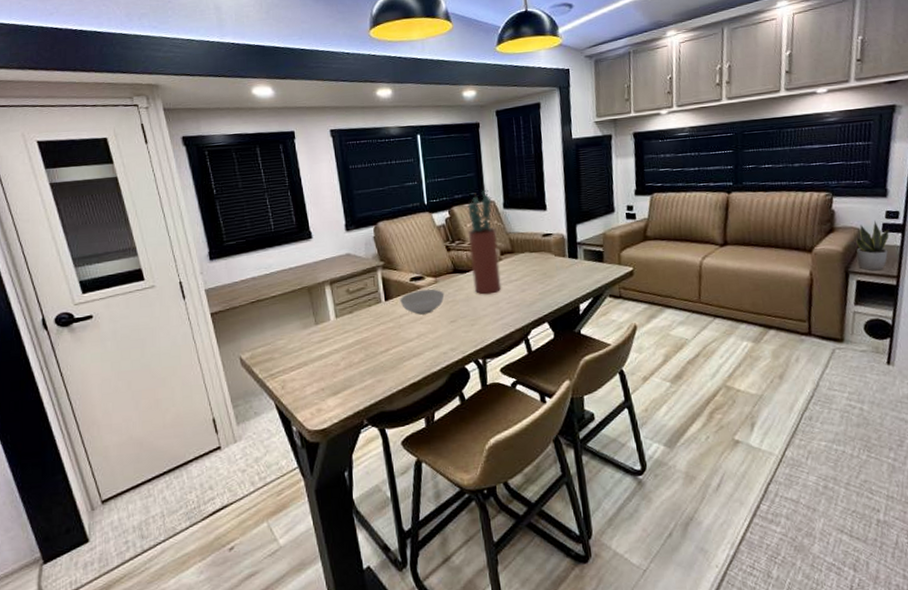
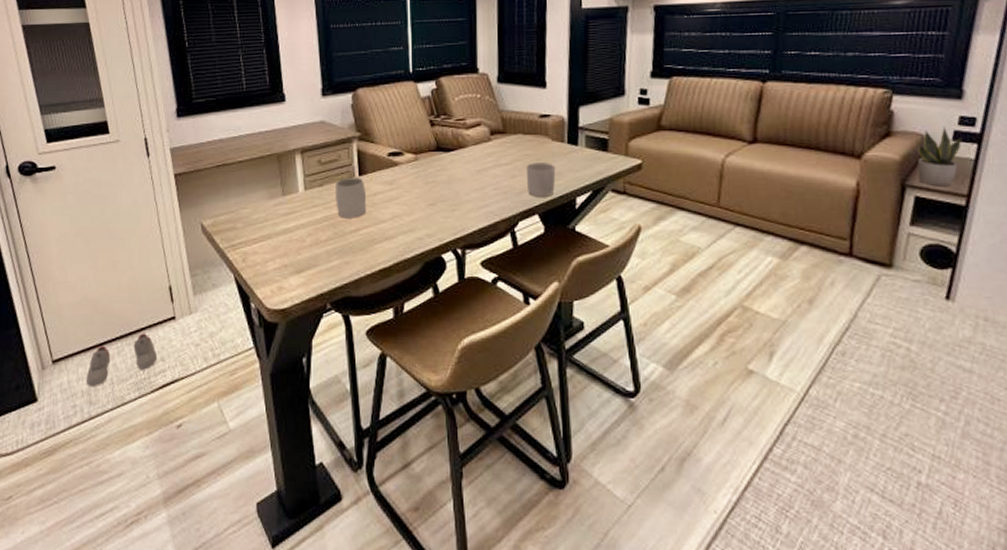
shoe: none [136,465,205,521] -> present [85,333,157,386]
mug: none [364,302,395,341] -> present [336,177,367,218]
bowl: present [400,288,445,315] -> none [375,166,424,194]
vase: present [467,184,502,295] -> none [455,55,489,178]
mug: none [534,276,561,307] -> present [527,163,556,197]

